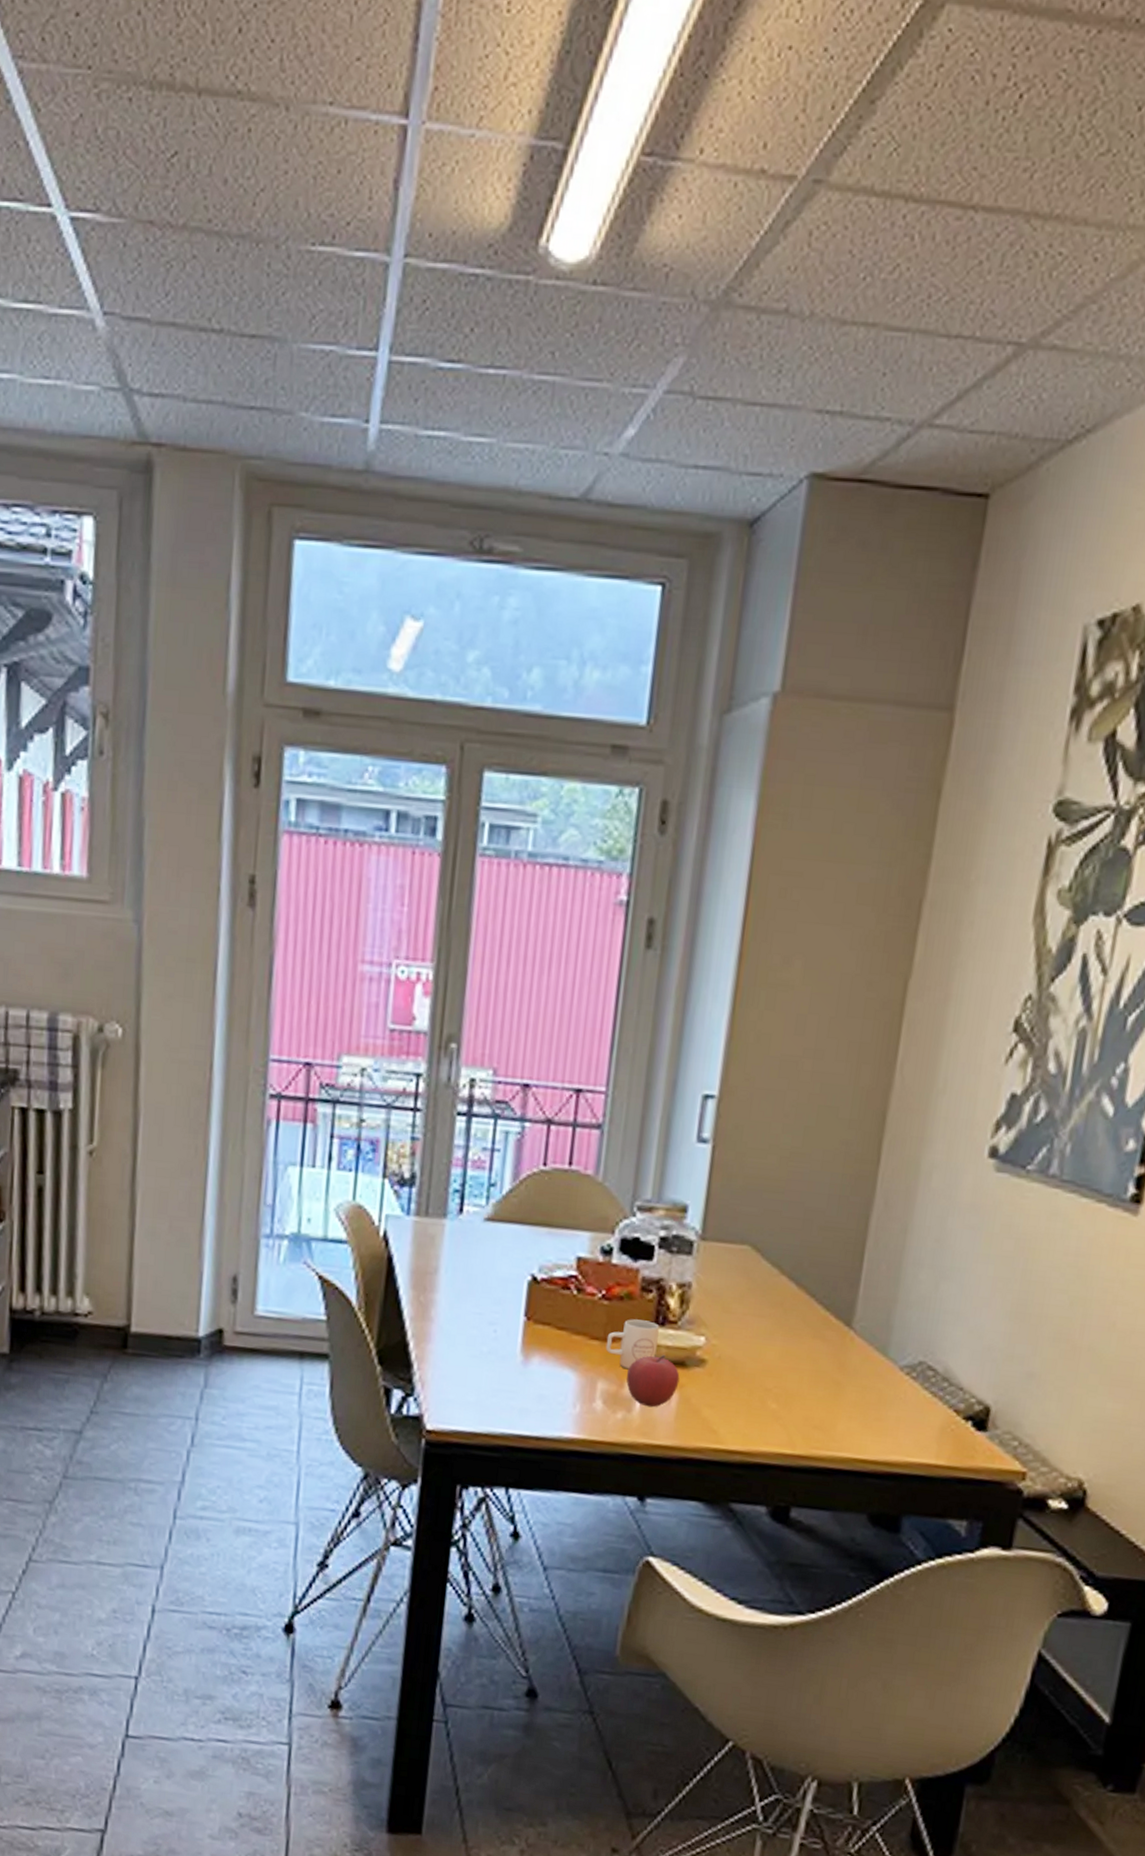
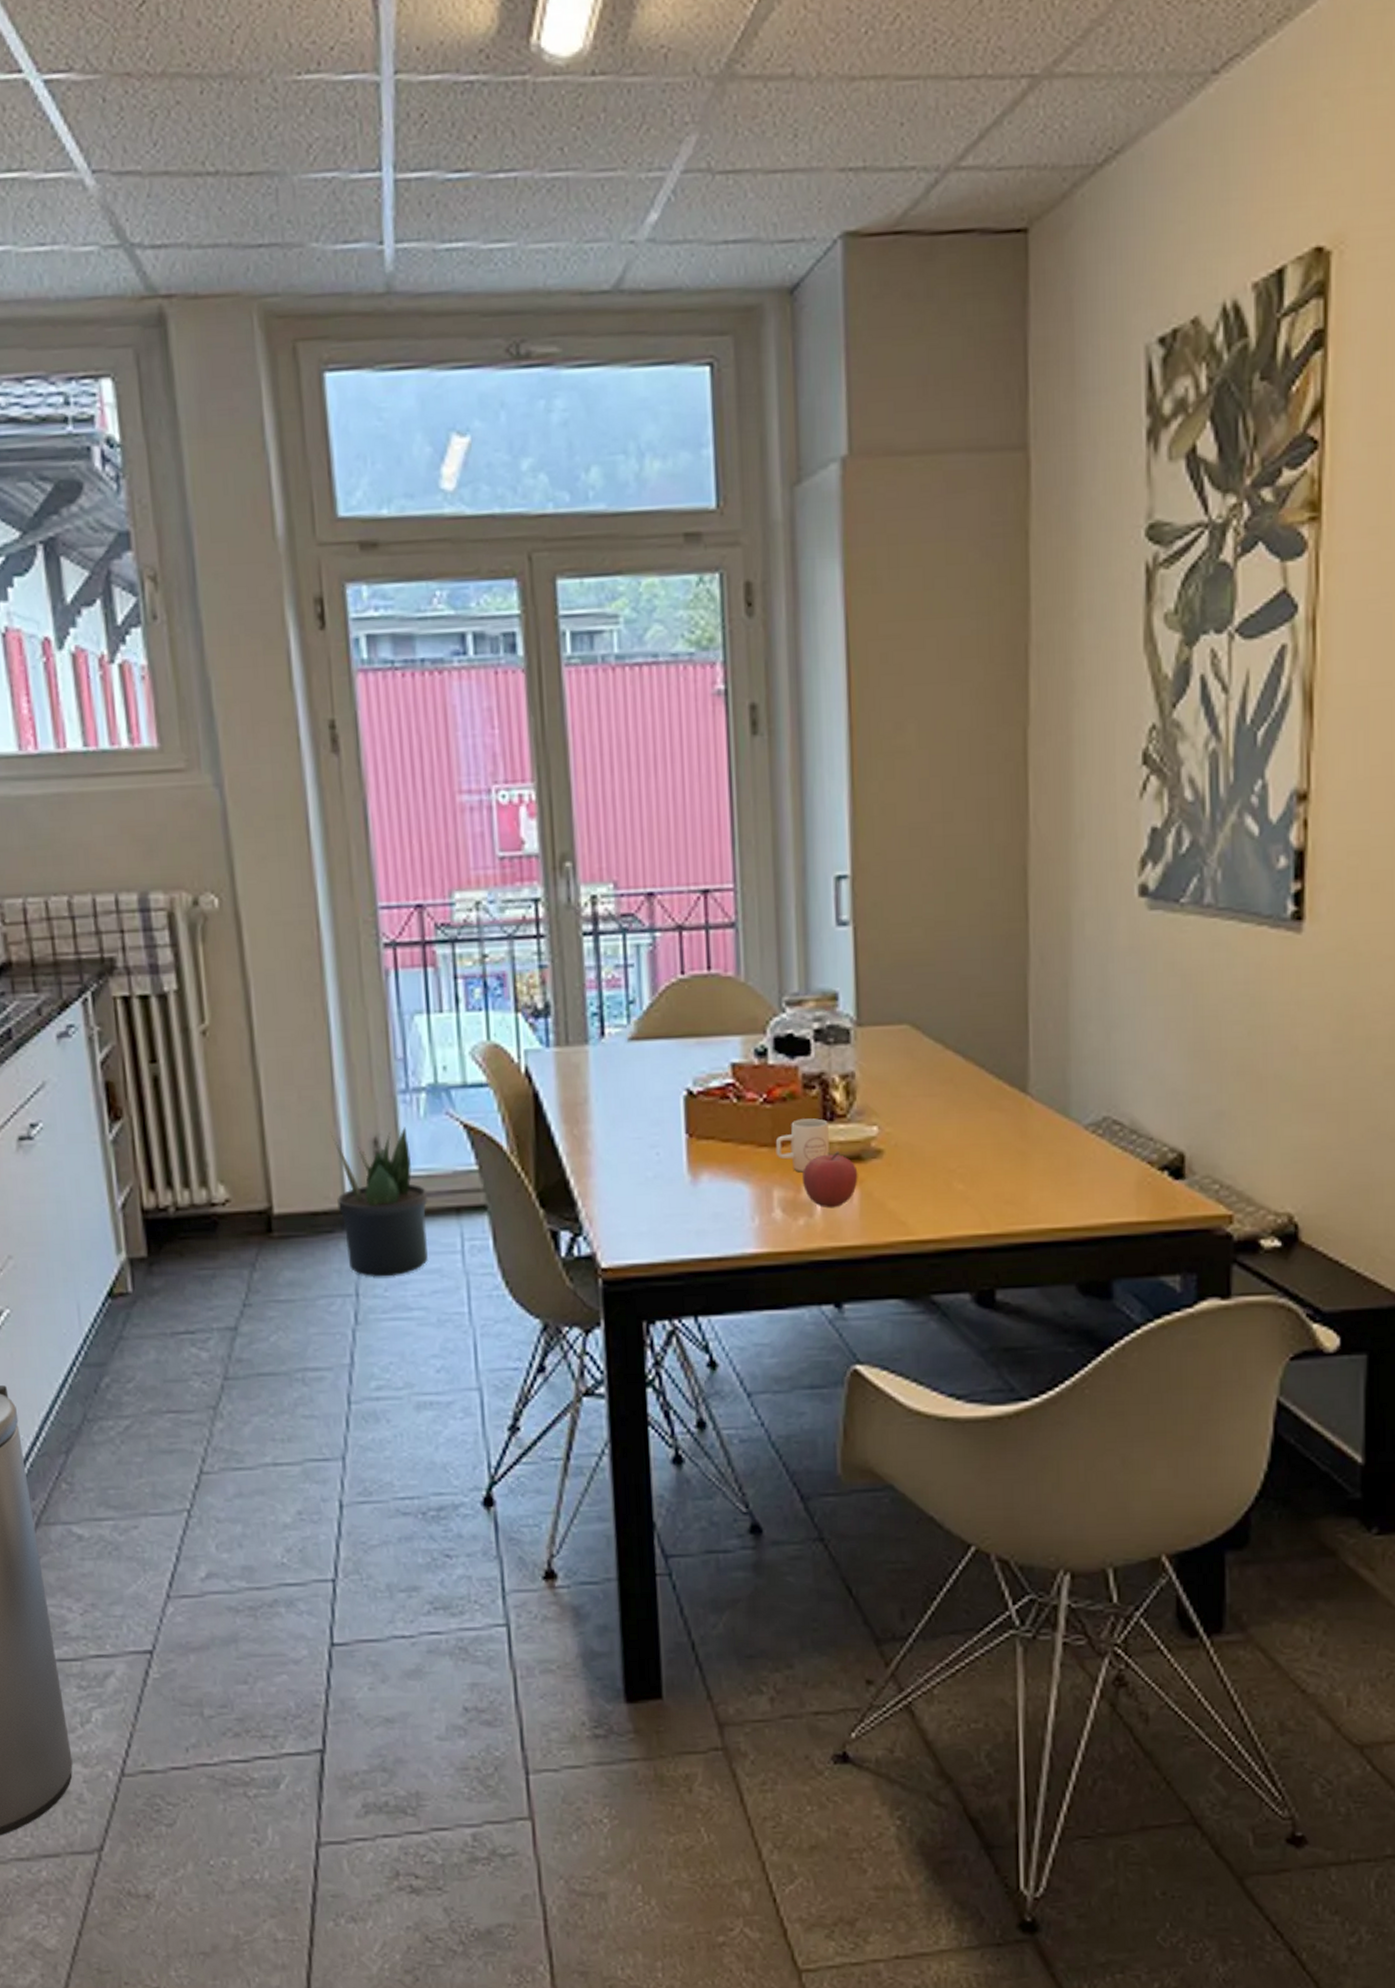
planter: none [191,1263,276,1407] -> present [330,1127,428,1277]

